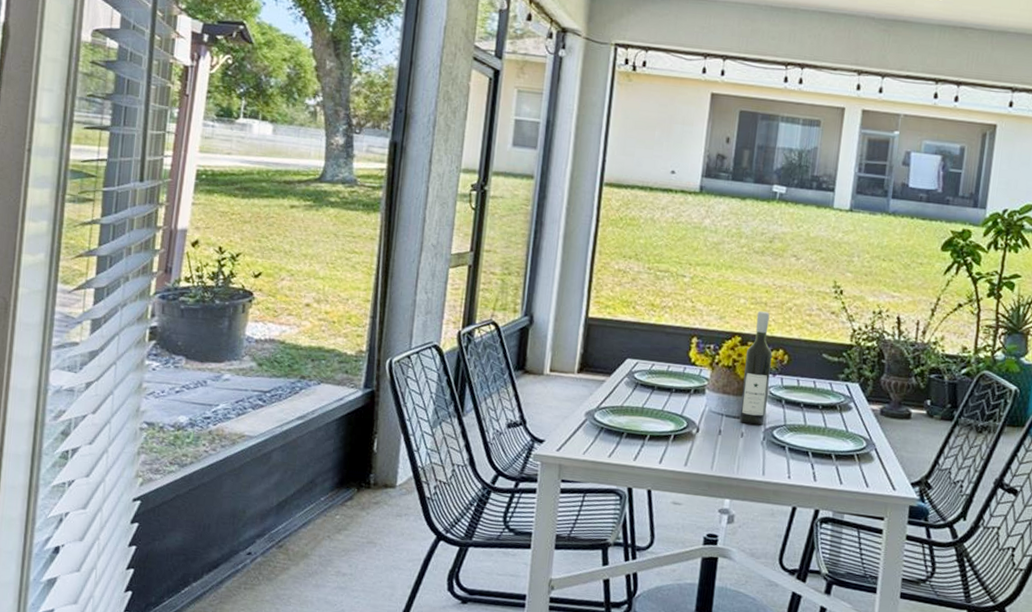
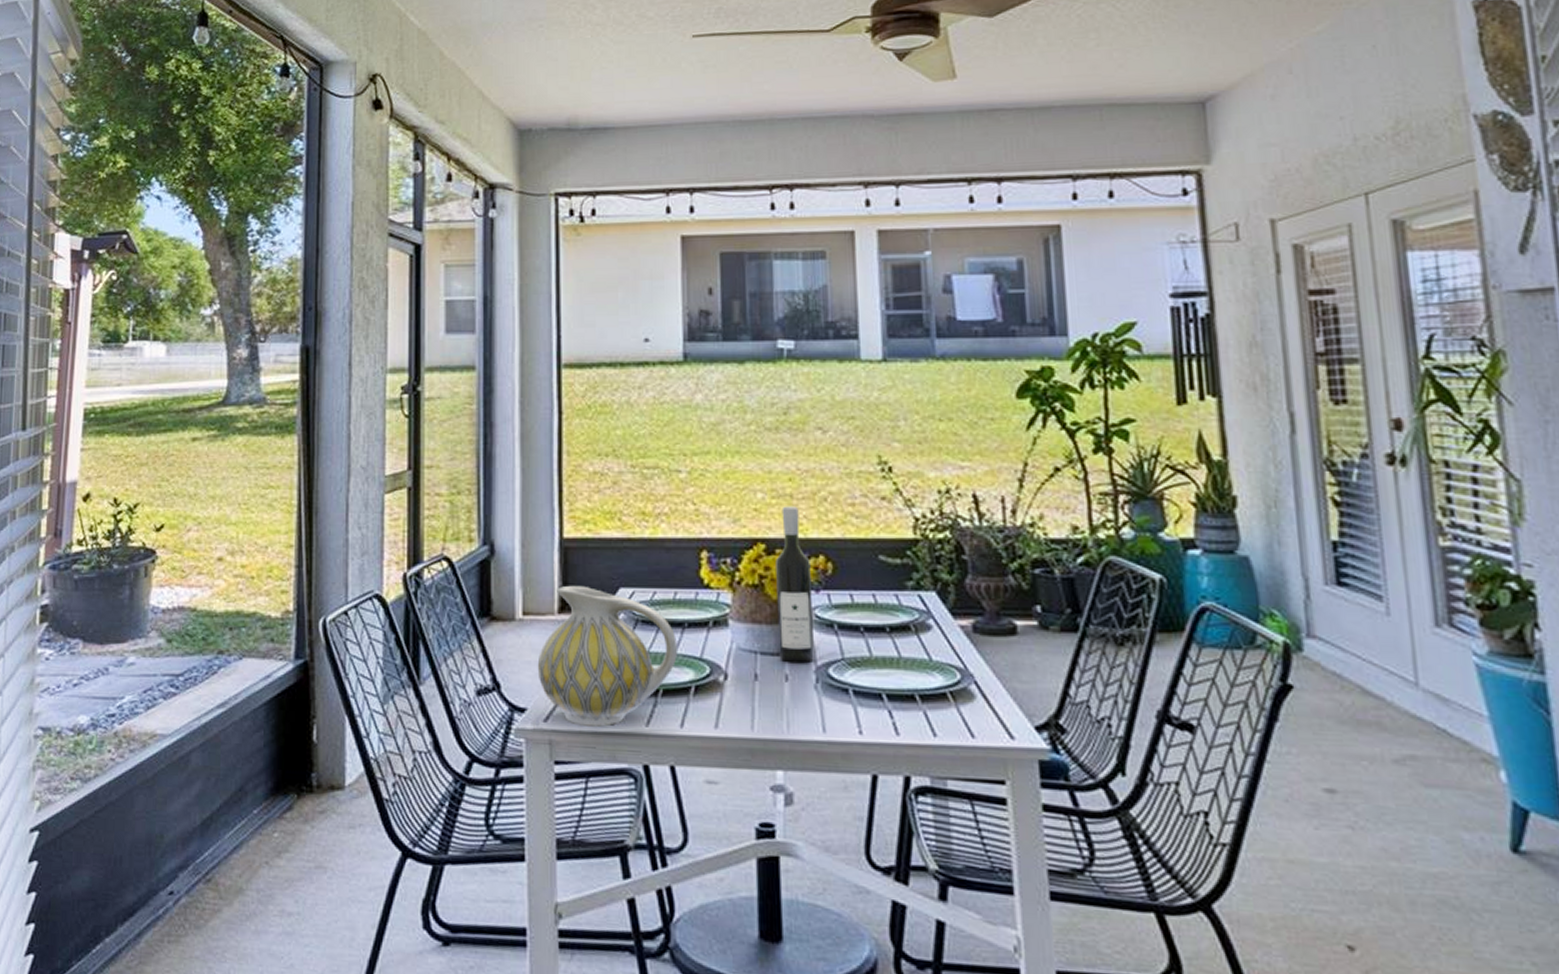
pitcher: none [556,352,666,458] -> present [537,585,678,727]

